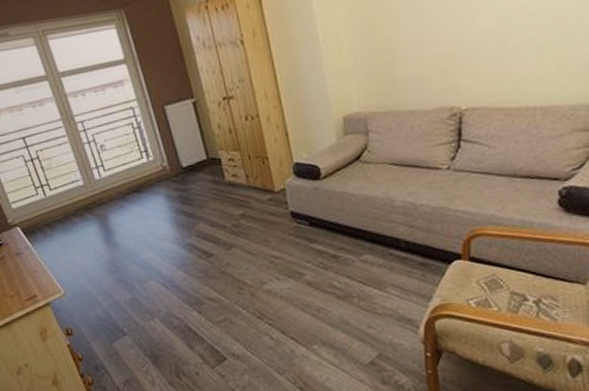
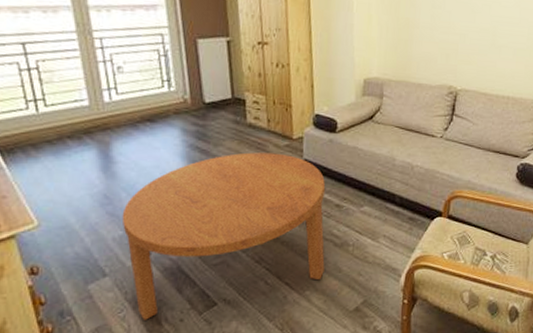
coffee table: none [128,208,330,374] -> present [121,152,326,320]

